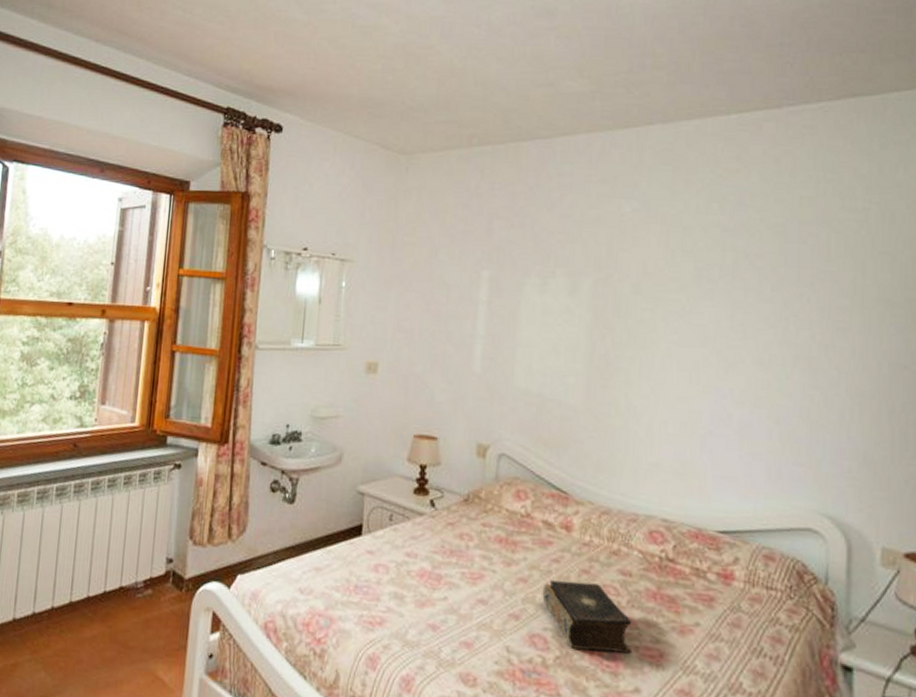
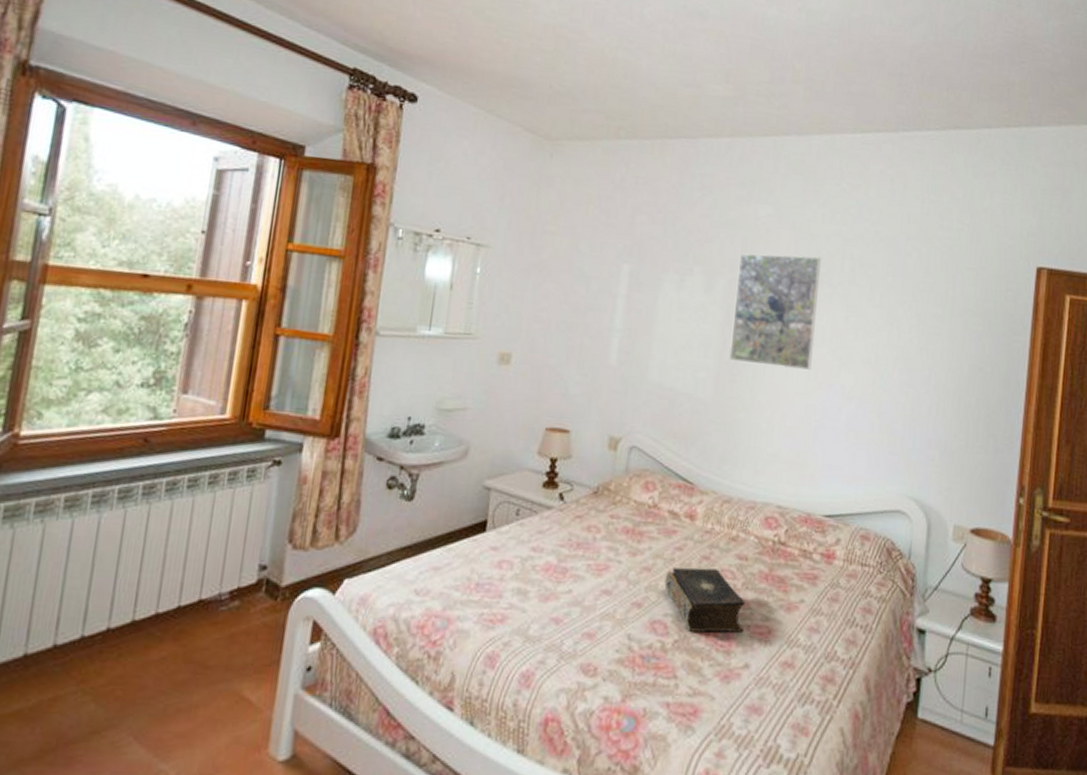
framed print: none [598,249,697,373] -> present [728,253,821,370]

